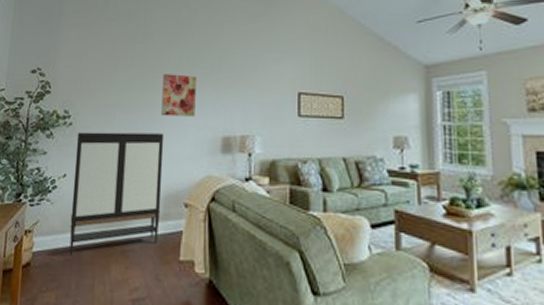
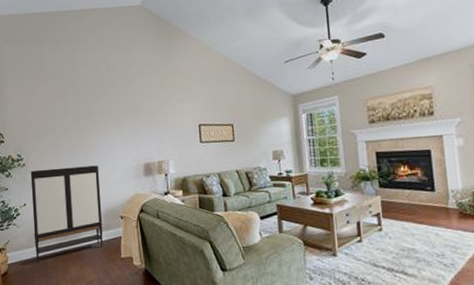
wall art: present [161,74,196,117] -> none [92,118,121,152]

